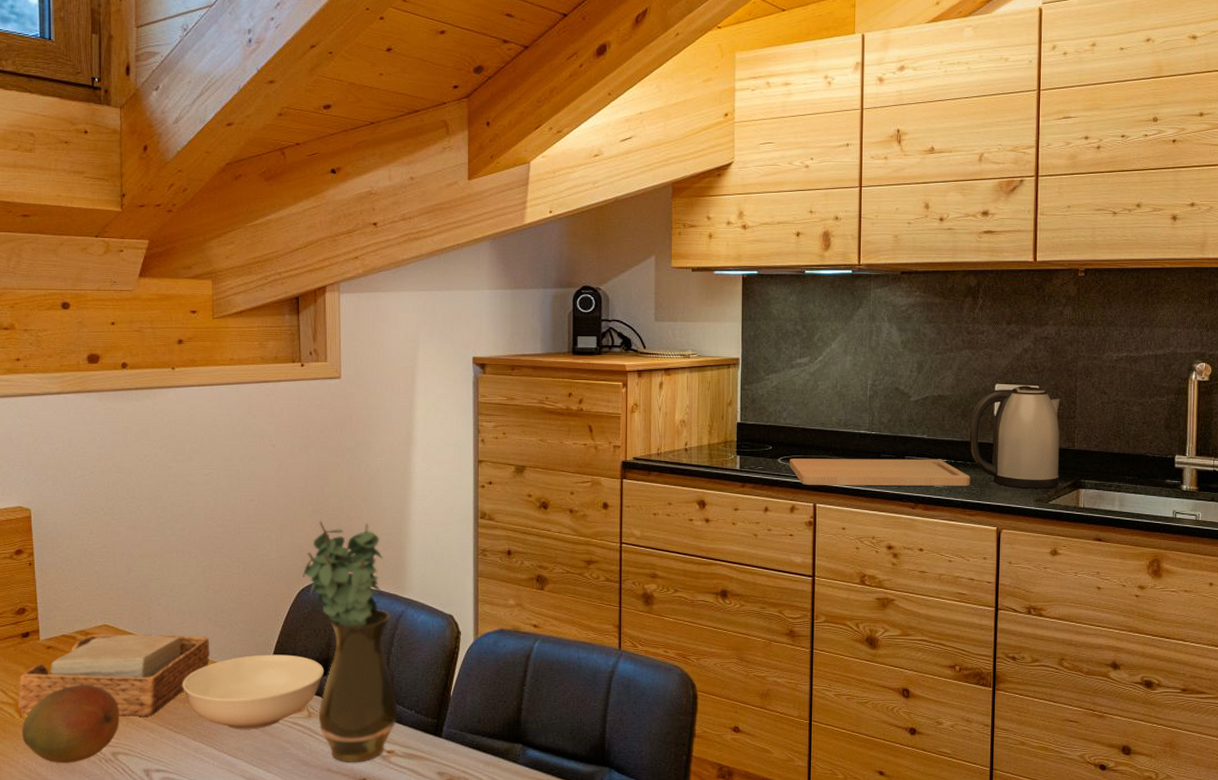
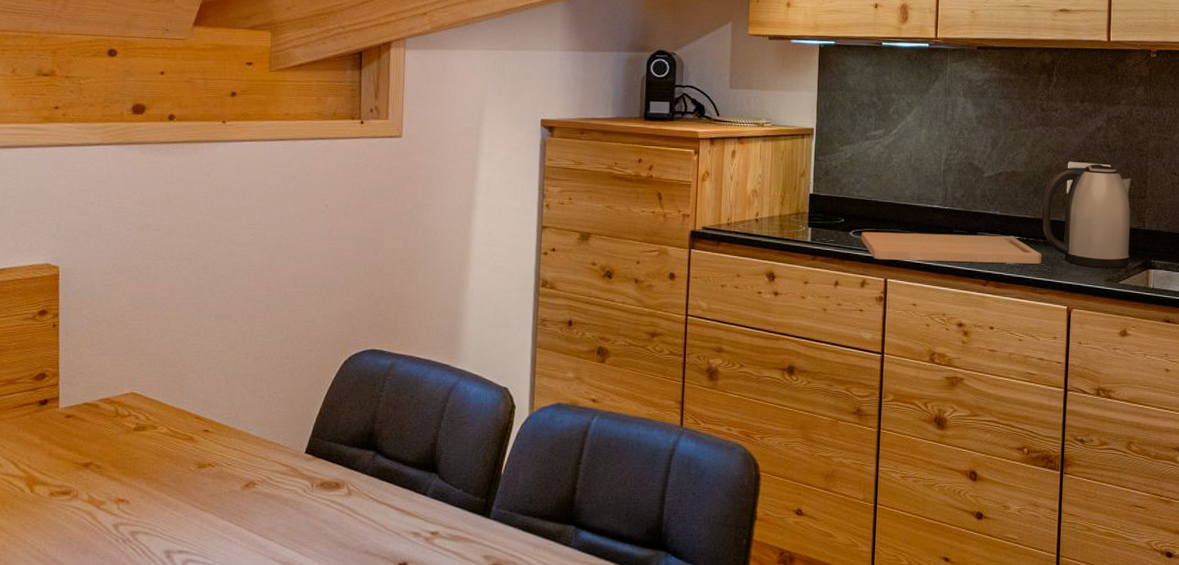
napkin holder: present [17,634,210,717] -> none [29,403,246,493]
fruit: present [22,684,120,764] -> none [32,457,143,544]
bowl: present [182,654,324,730] -> none [212,427,368,508]
vase: present [303,521,398,762] -> none [350,286,445,544]

